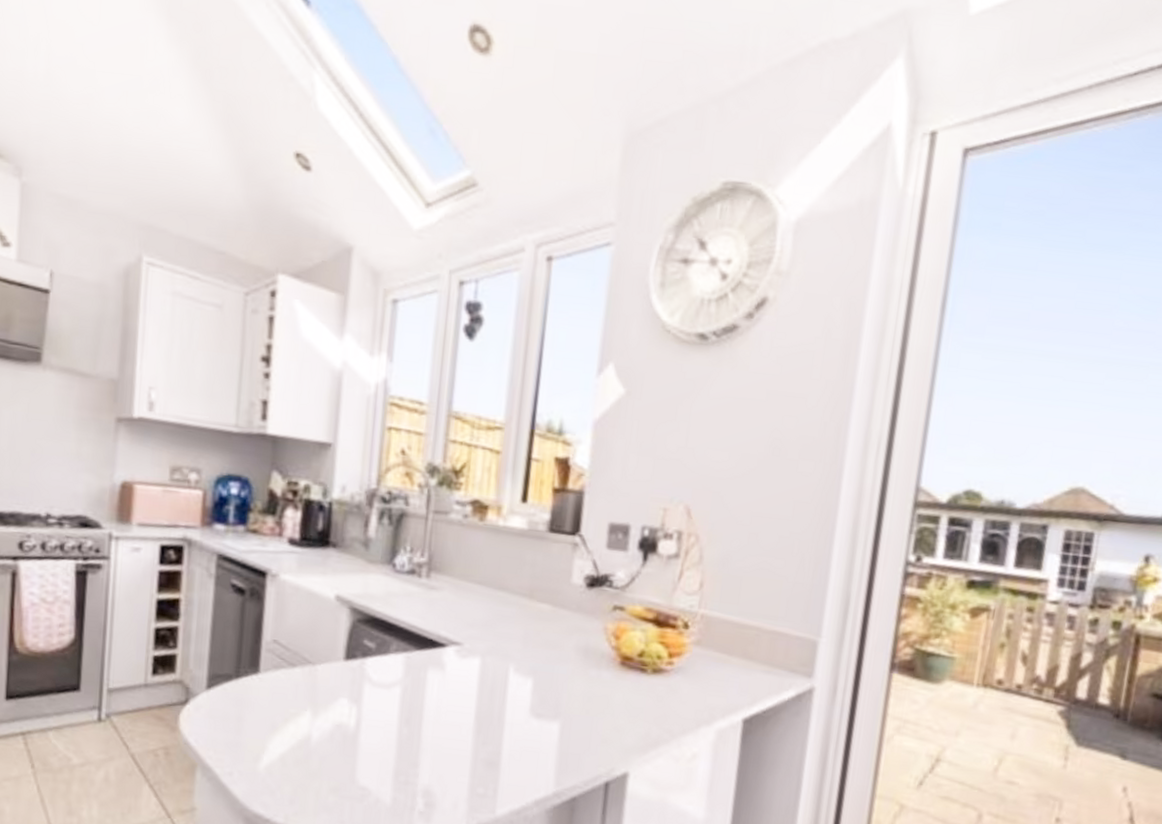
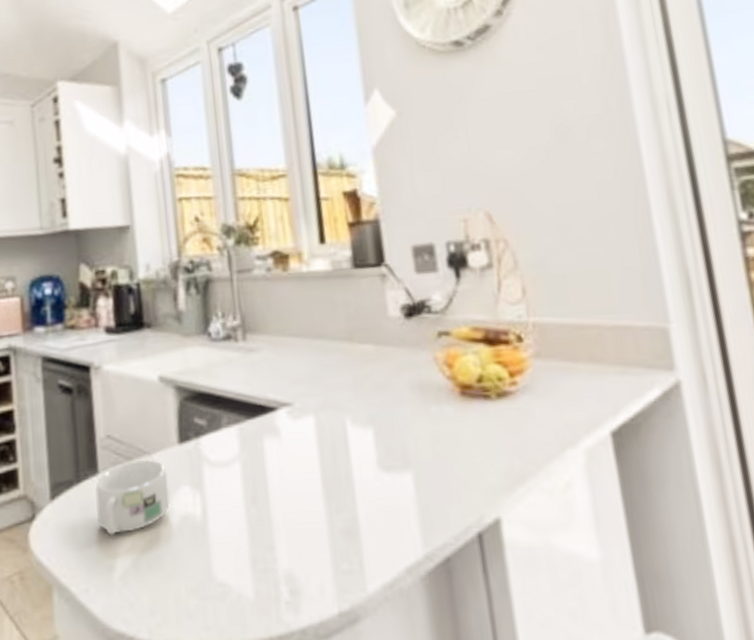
mug: none [251,667,328,730] -> present [95,459,170,536]

